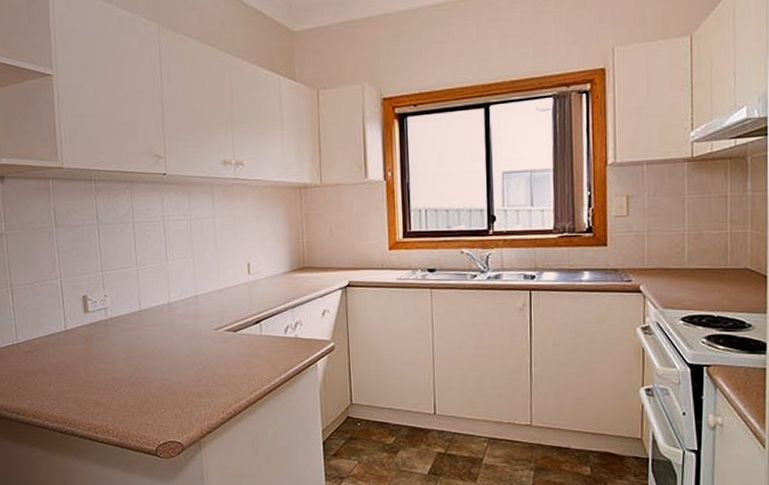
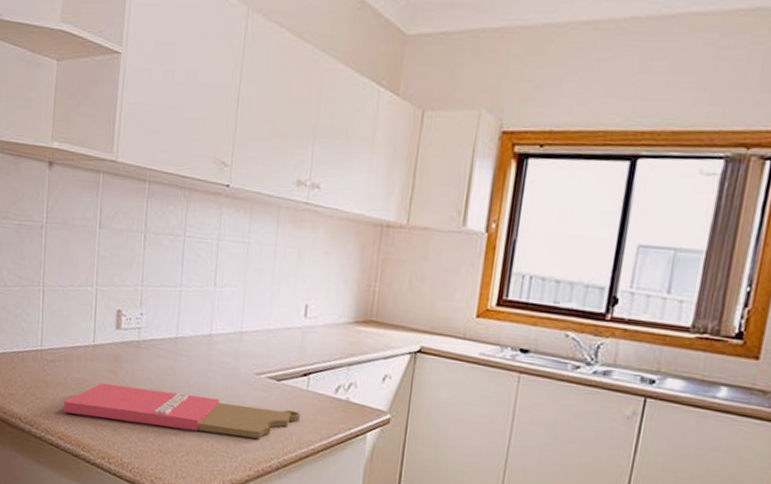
cutting board: none [46,354,260,395] -> present [64,383,301,439]

